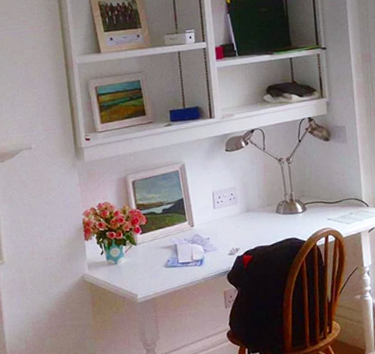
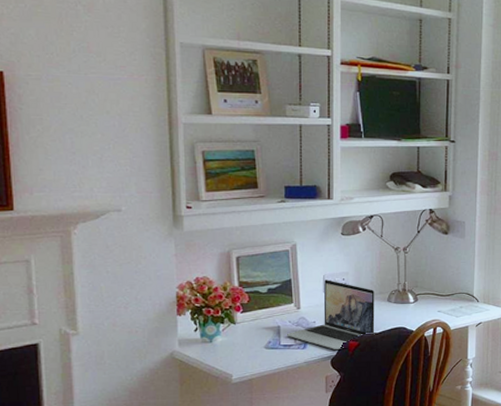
laptop: none [184,196,267,265] -> present [287,280,375,350]

